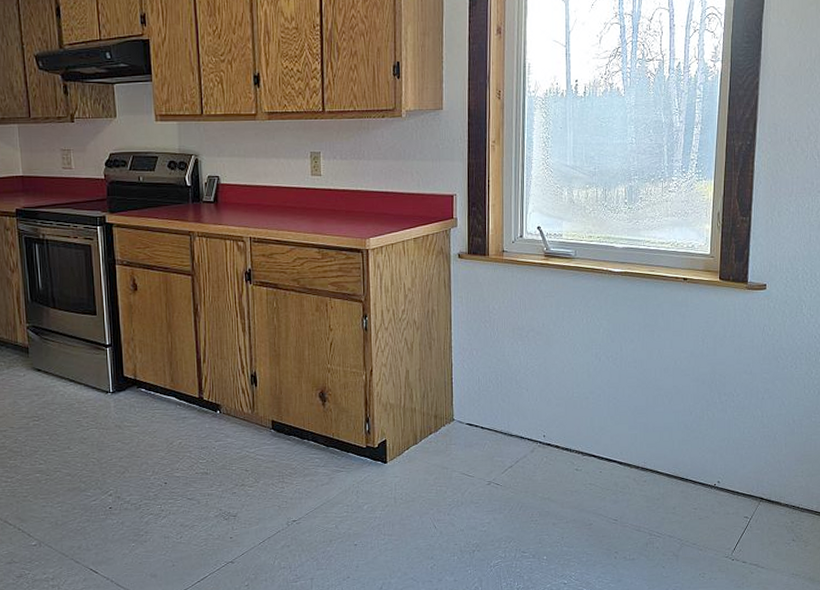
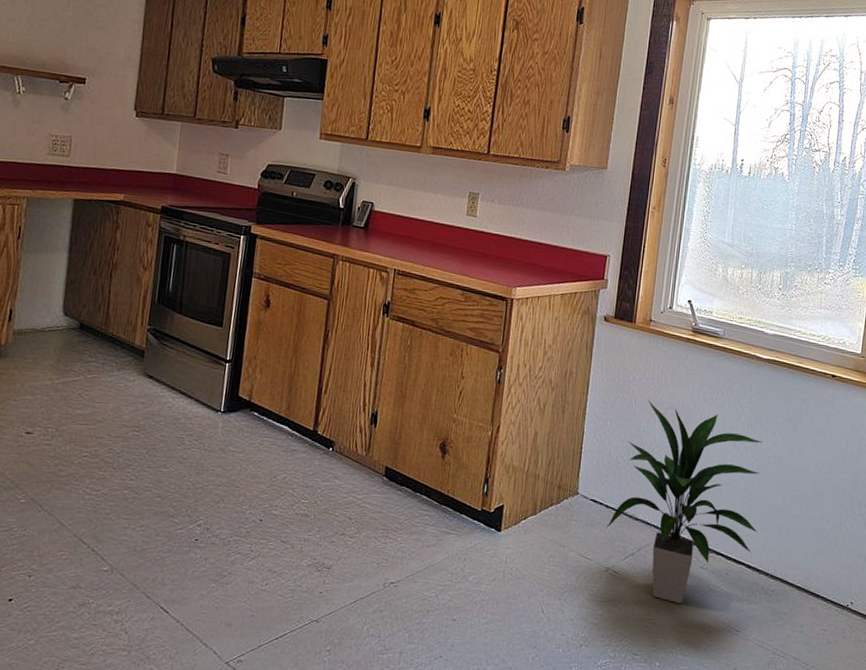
indoor plant: none [484,325,626,504] -> present [606,398,763,603]

